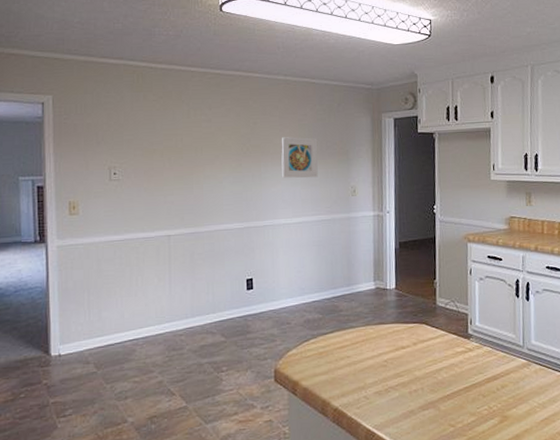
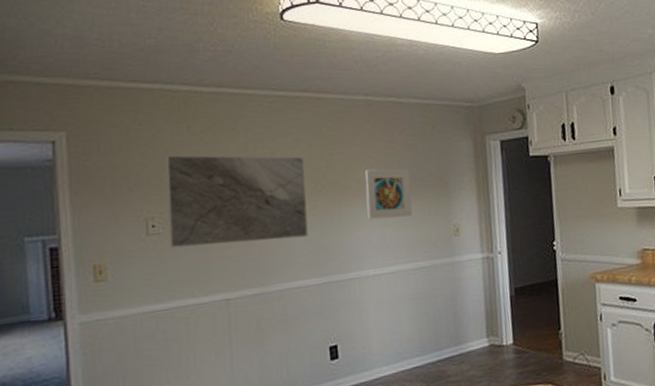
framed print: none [126,117,234,192] -> present [165,155,308,248]

